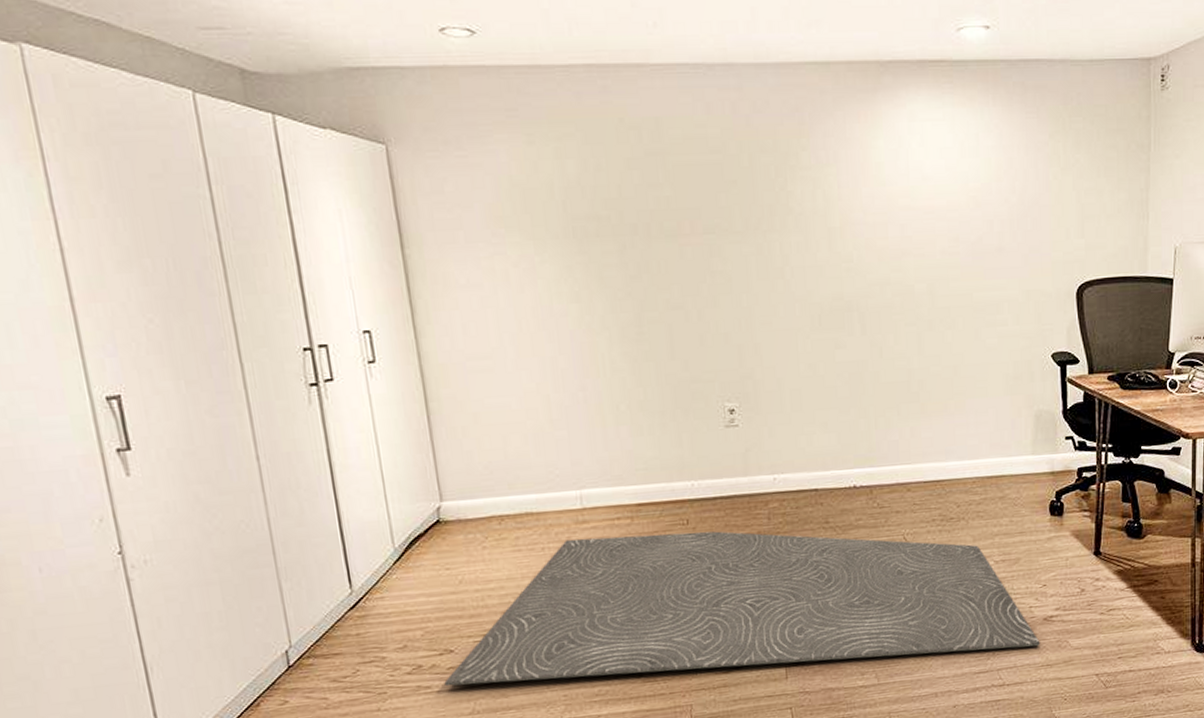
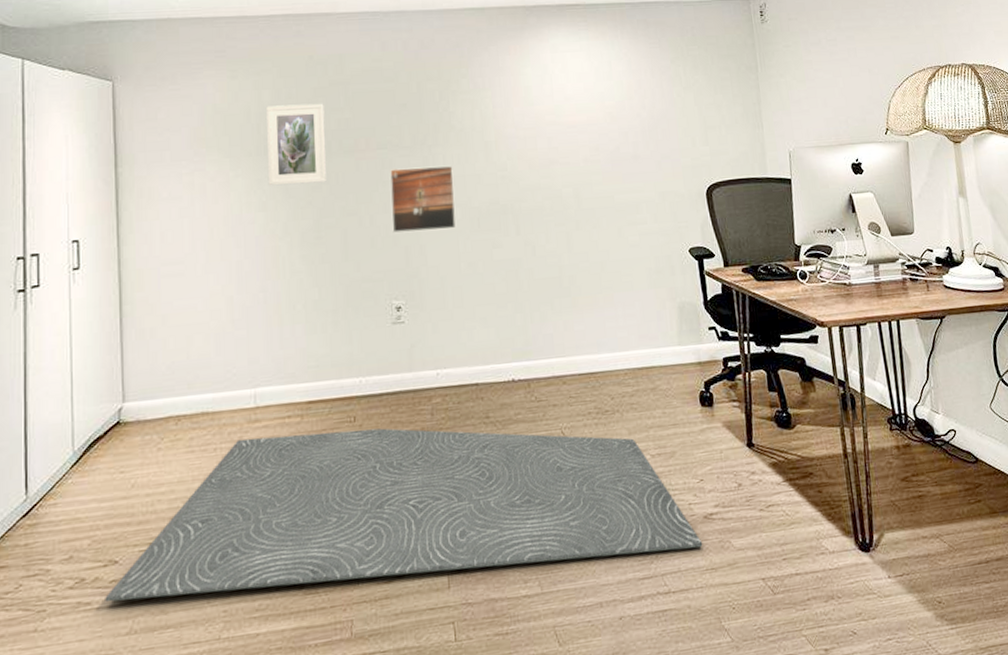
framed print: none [572,177,647,274] -> present [266,103,327,186]
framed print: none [719,254,794,329] -> present [390,165,456,233]

